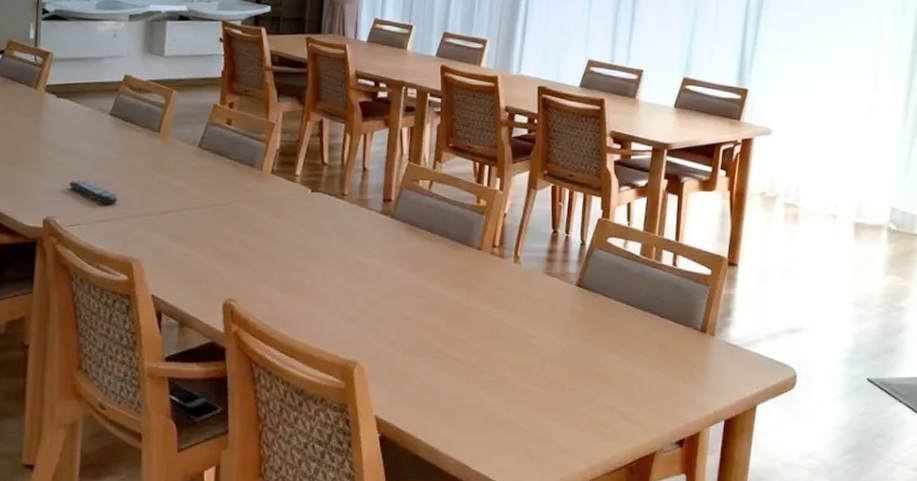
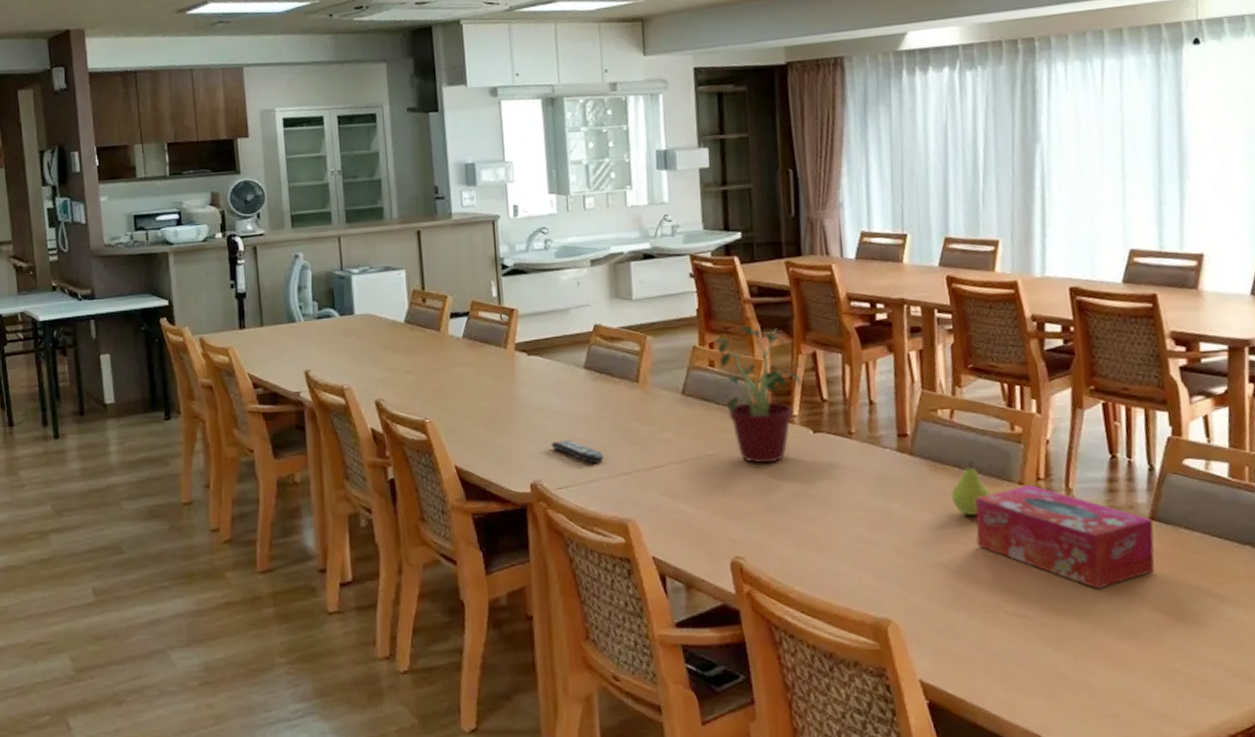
potted plant: none [234,89,310,216] -> present [714,324,803,464]
fruit: none [421,226,454,275] -> present [951,460,990,517]
tissue box: none [438,251,579,342] -> present [975,485,1155,589]

